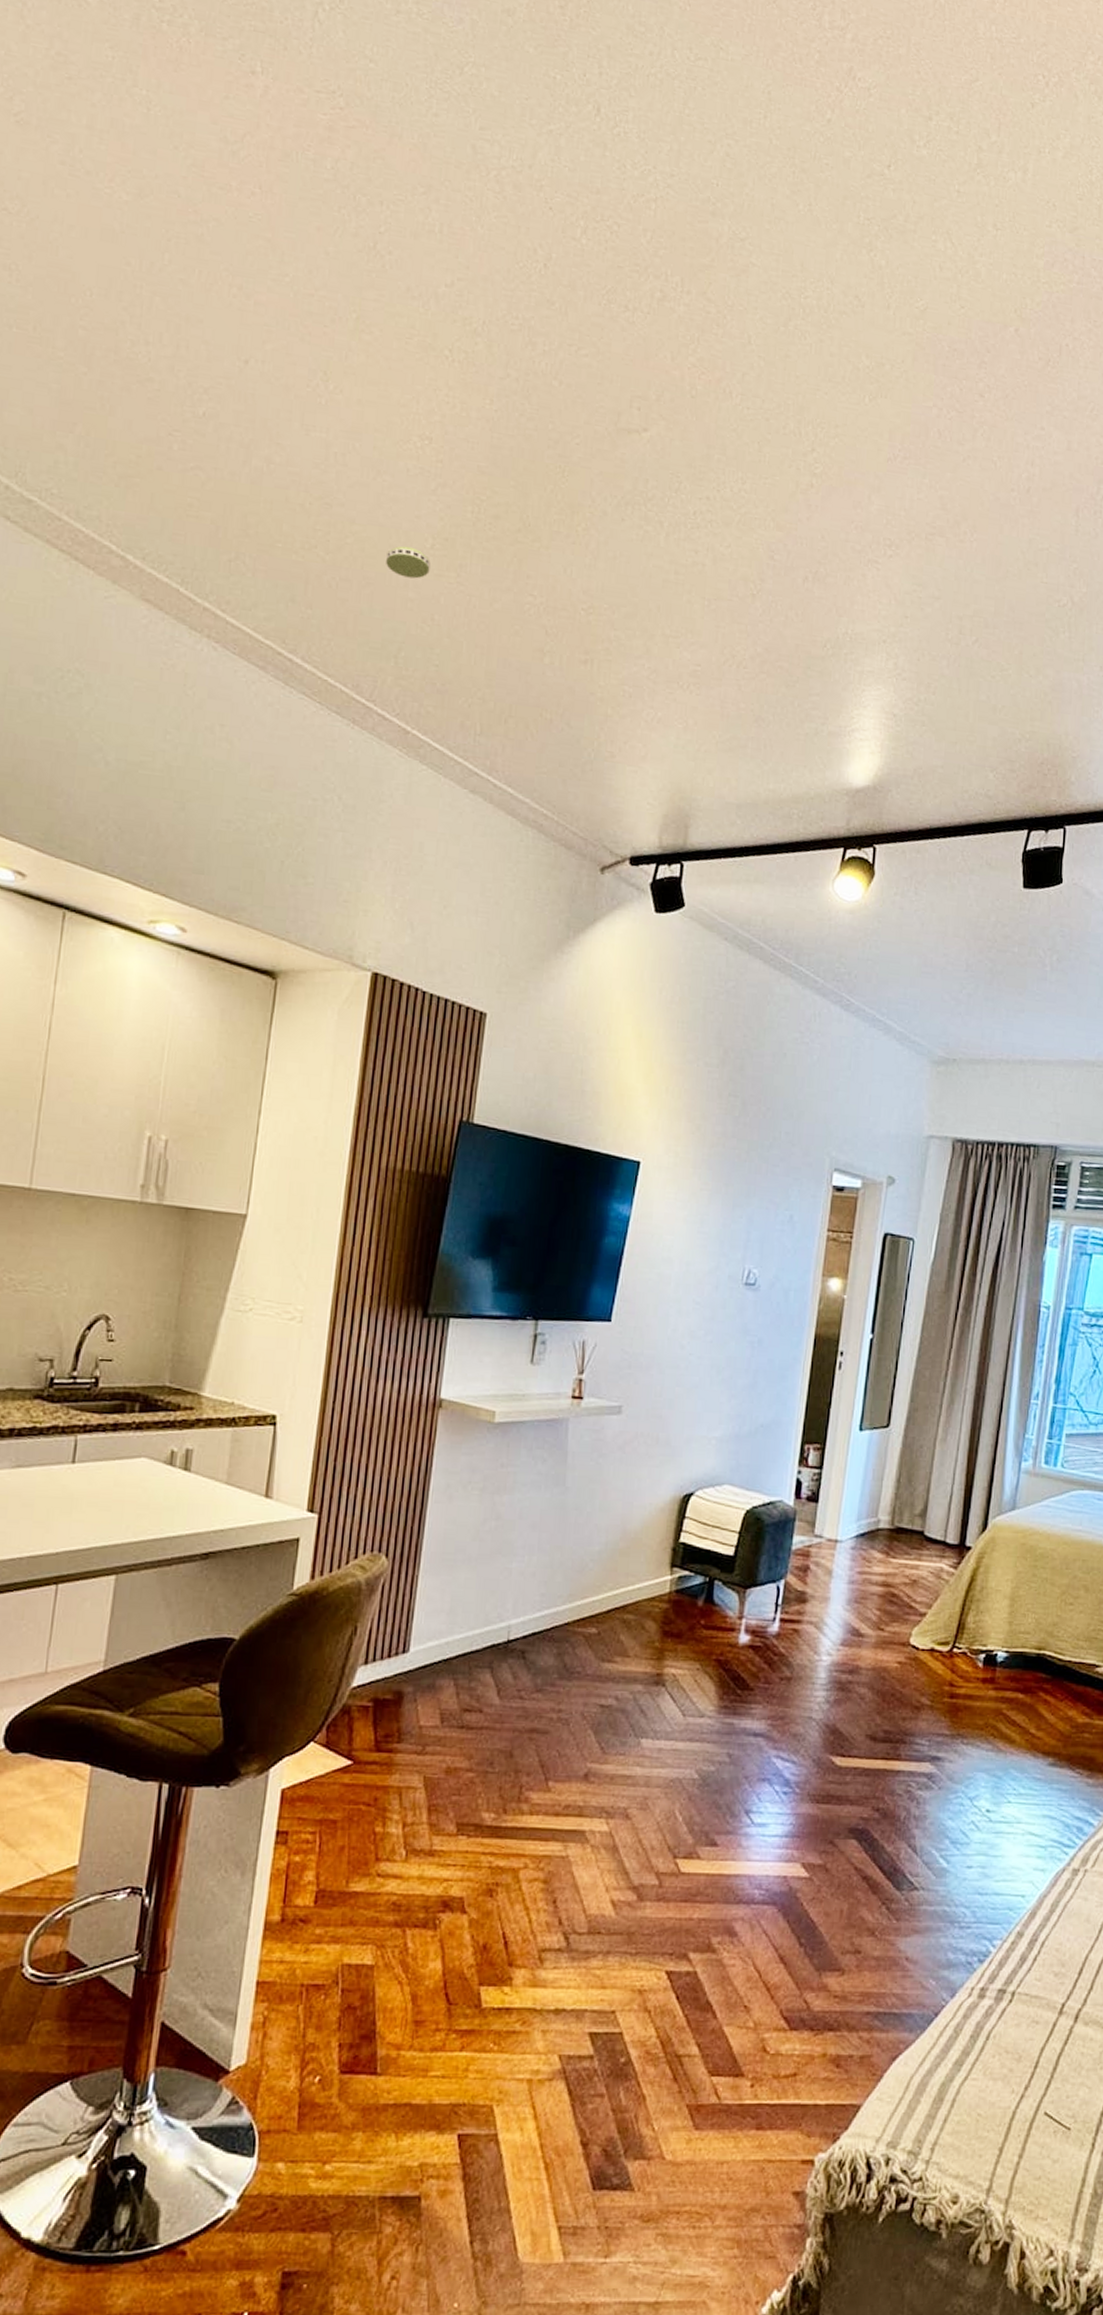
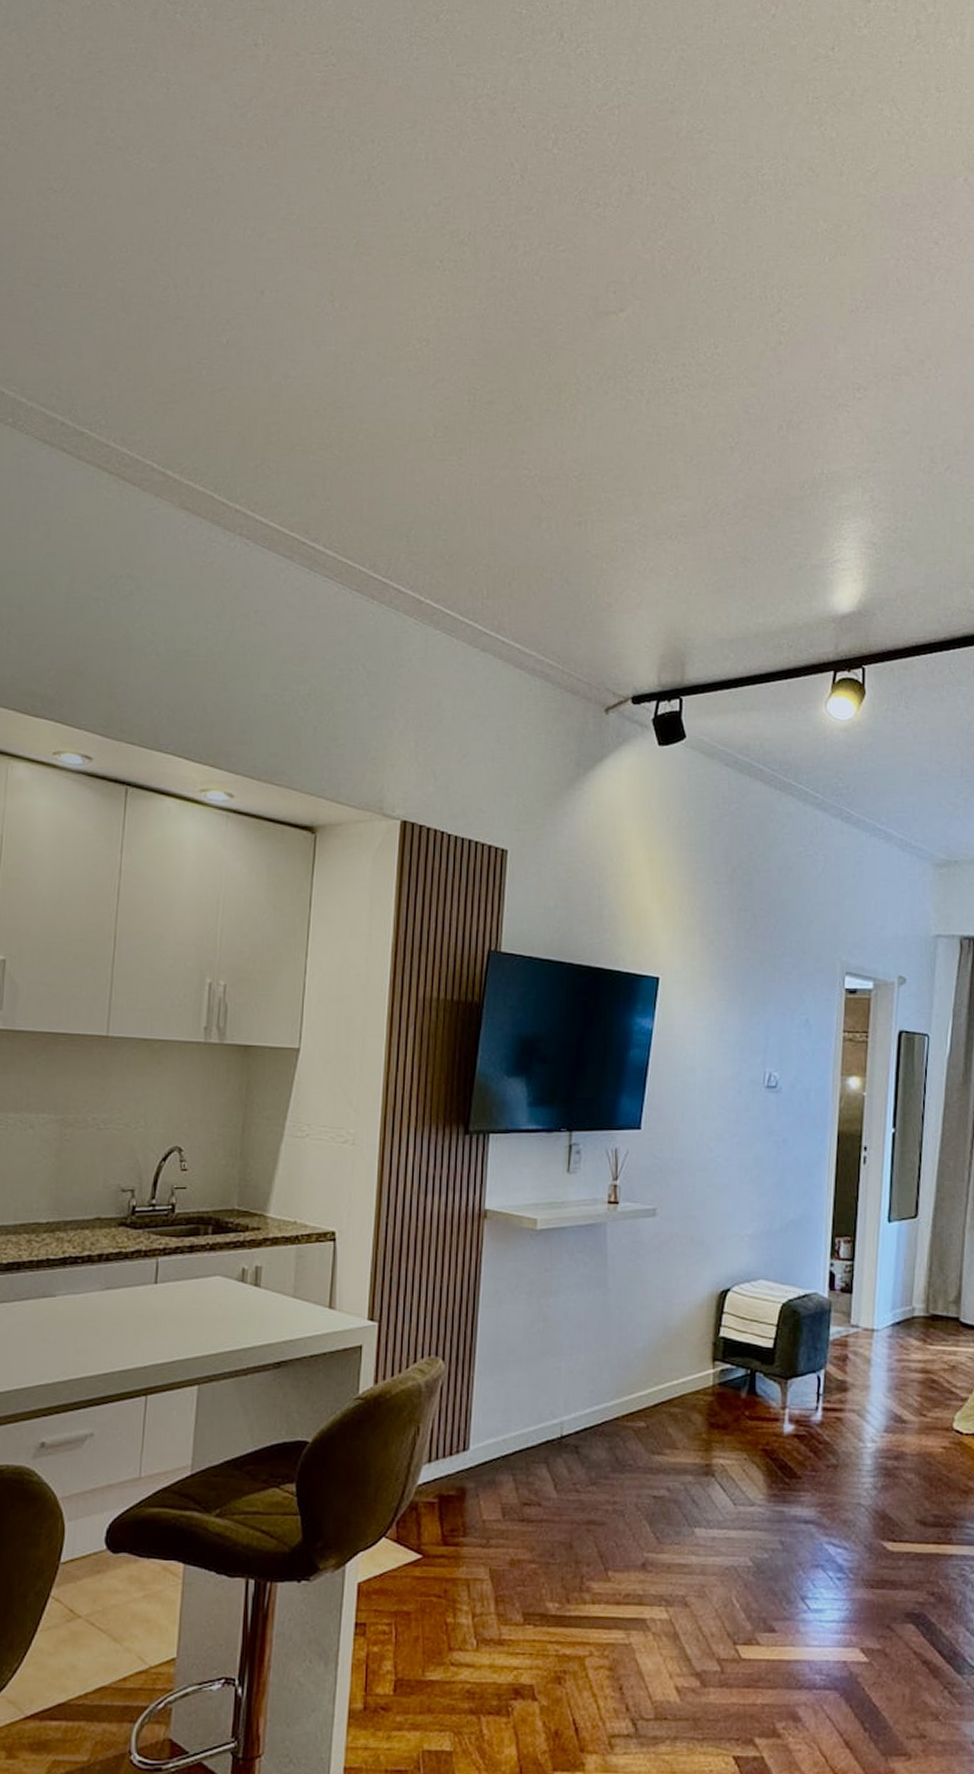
smoke detector: present [386,546,430,579] -> none [394,437,434,465]

